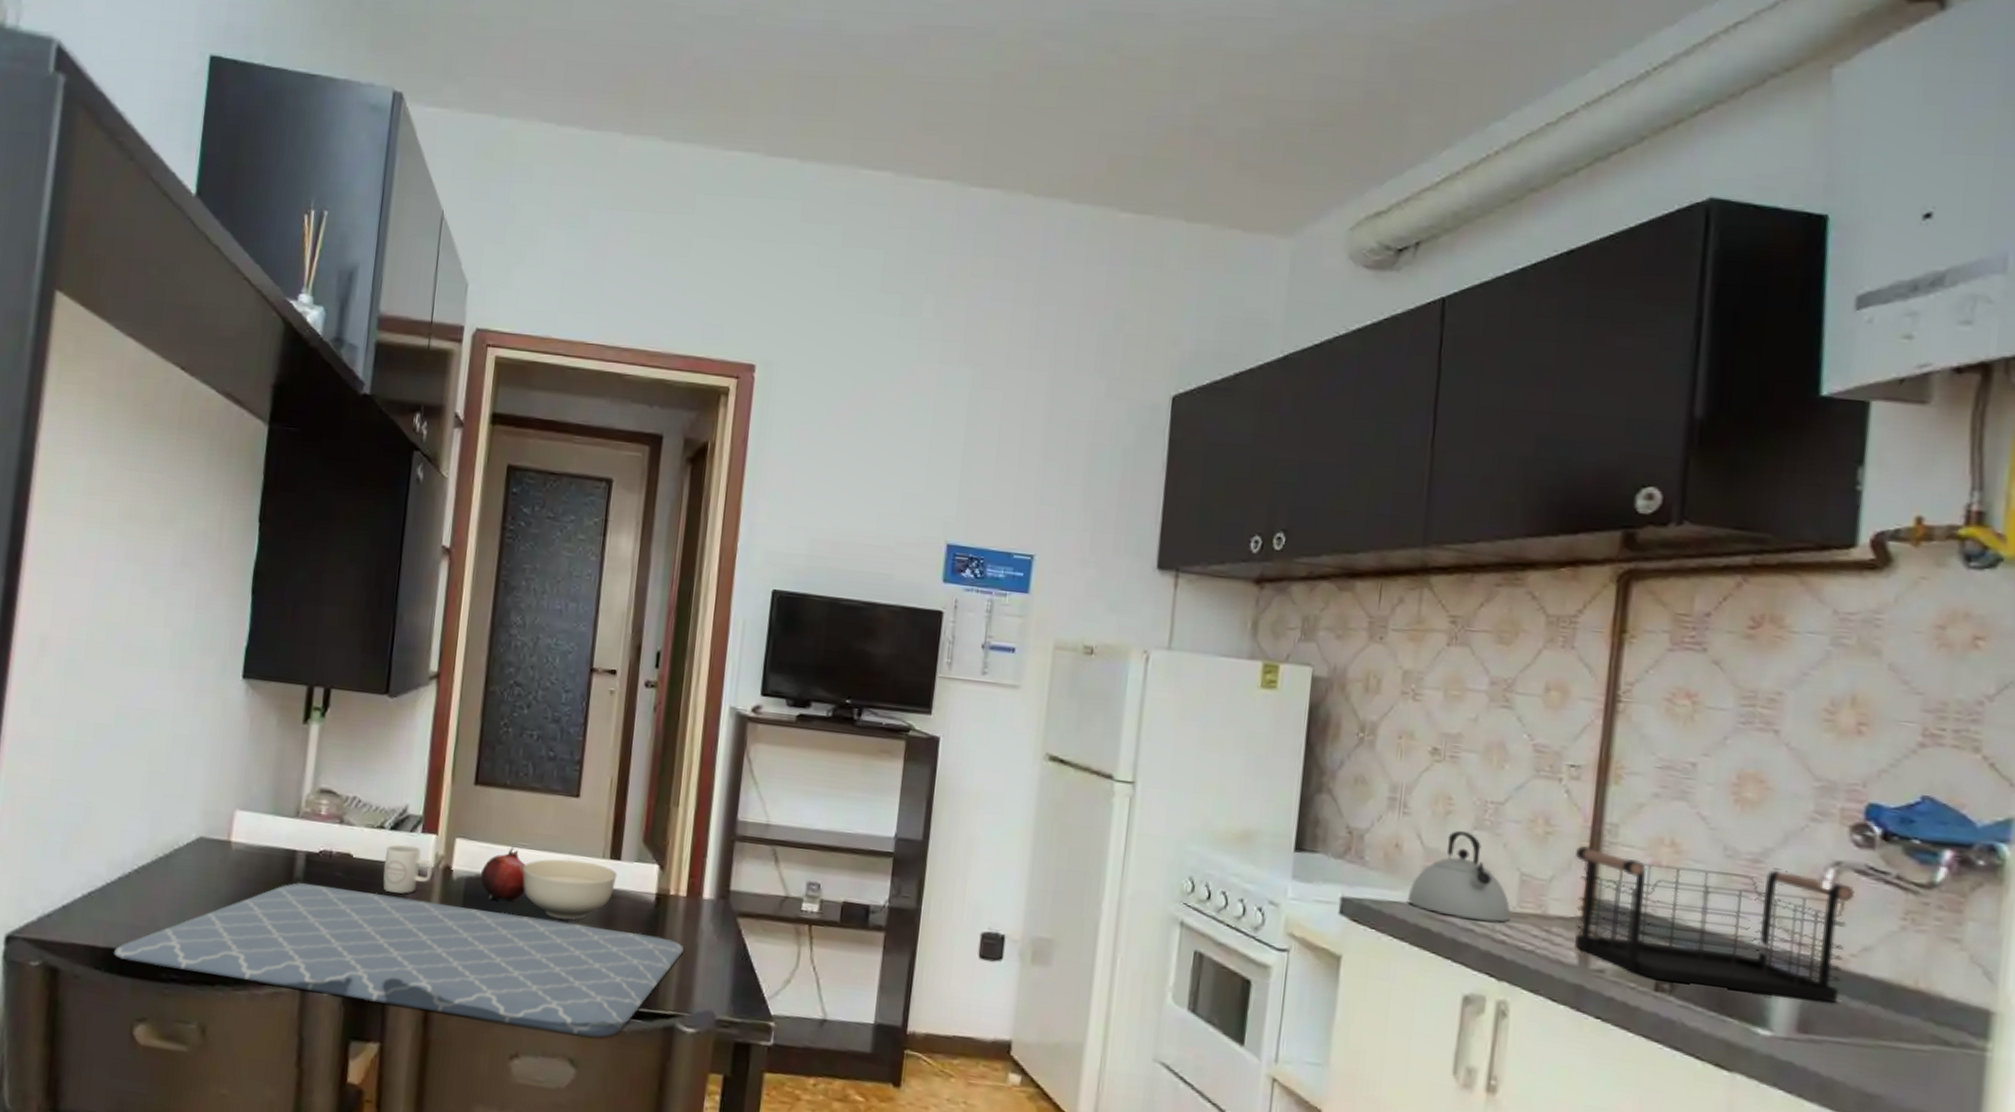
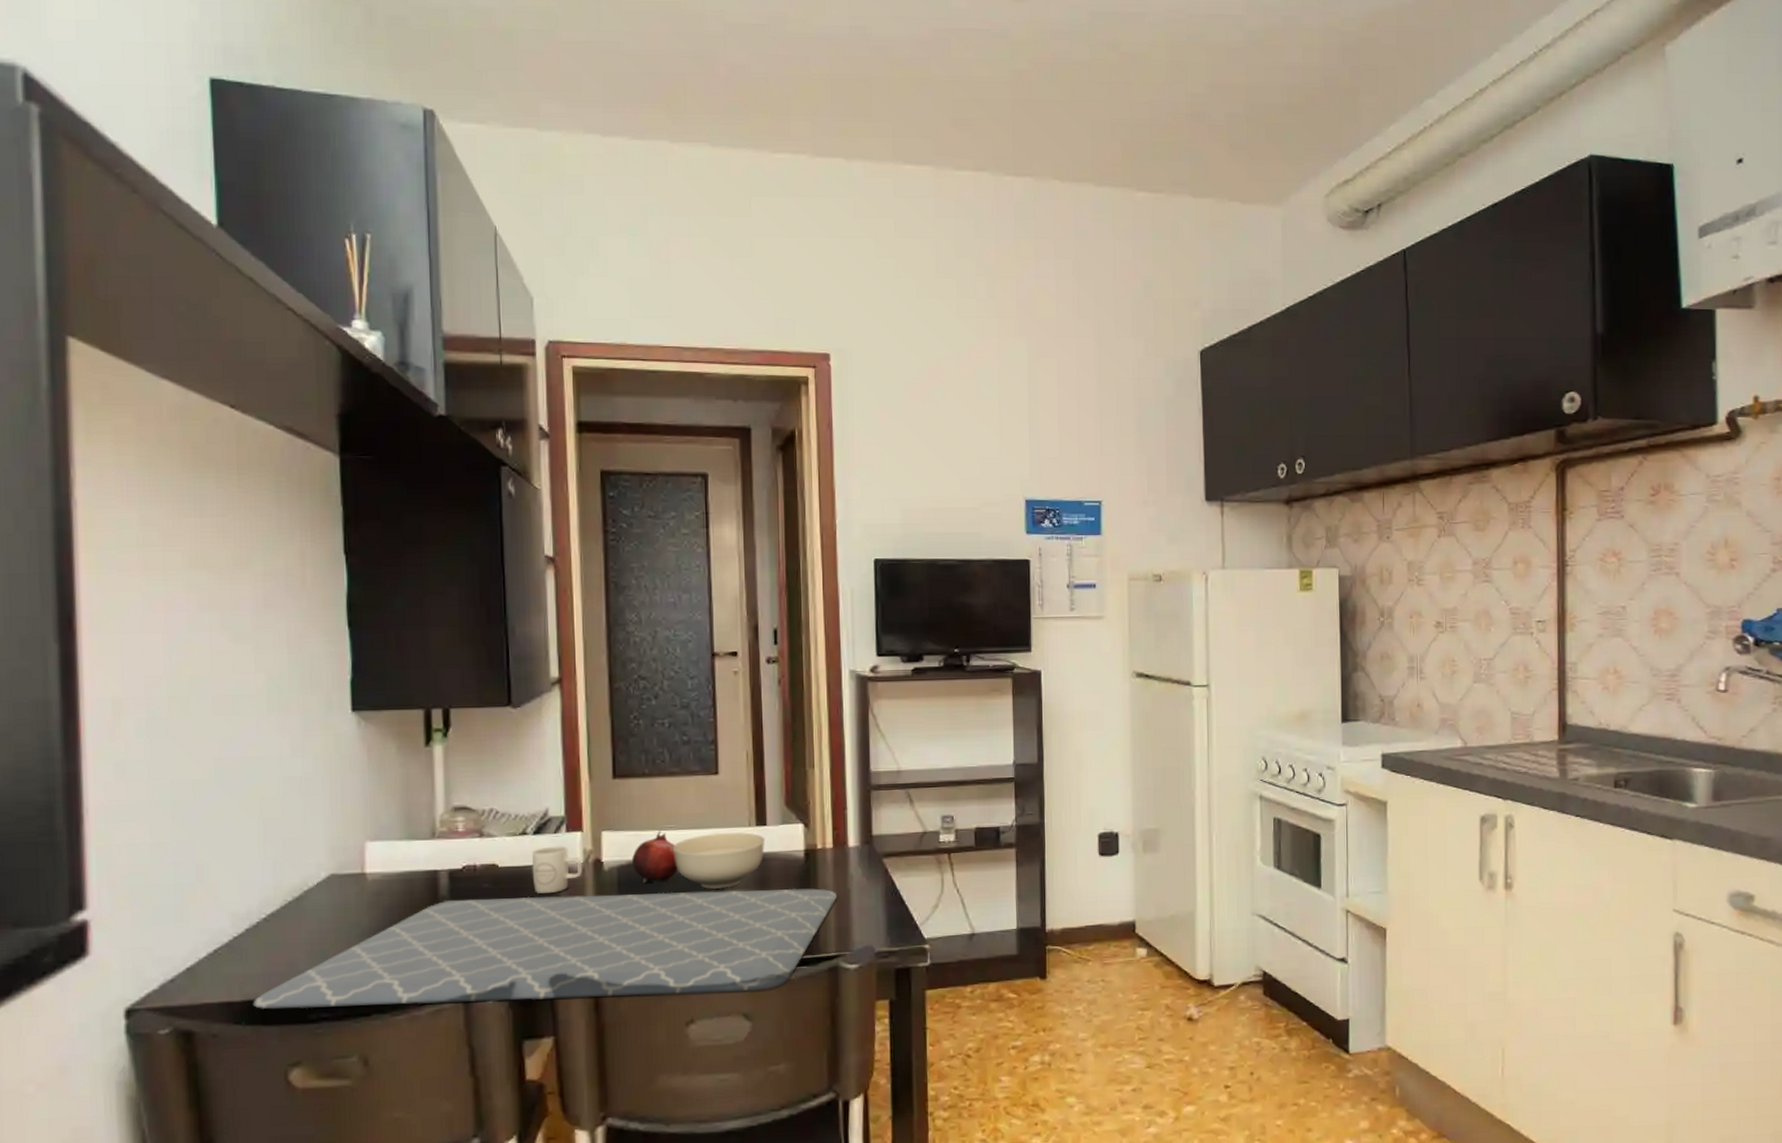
kettle: present [1407,830,1511,923] -> none [1431,685,1508,756]
dish rack: present [1575,846,1854,1004] -> none [1549,679,1740,779]

